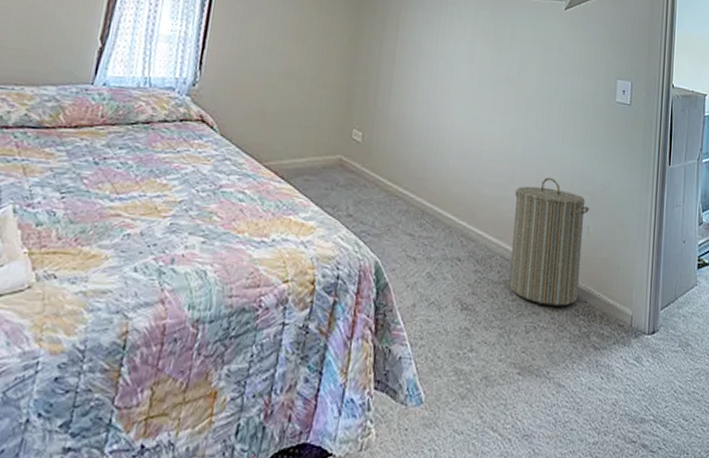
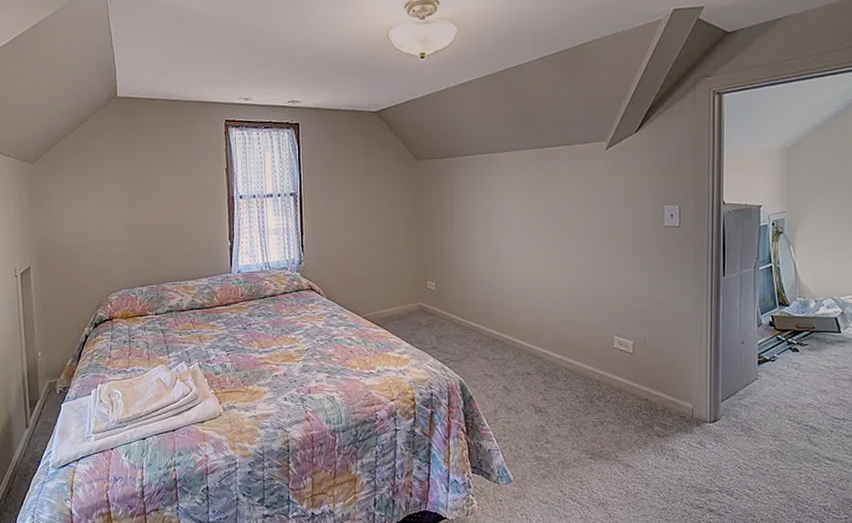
laundry hamper: present [509,177,589,306] -> none [572,300,644,405]

